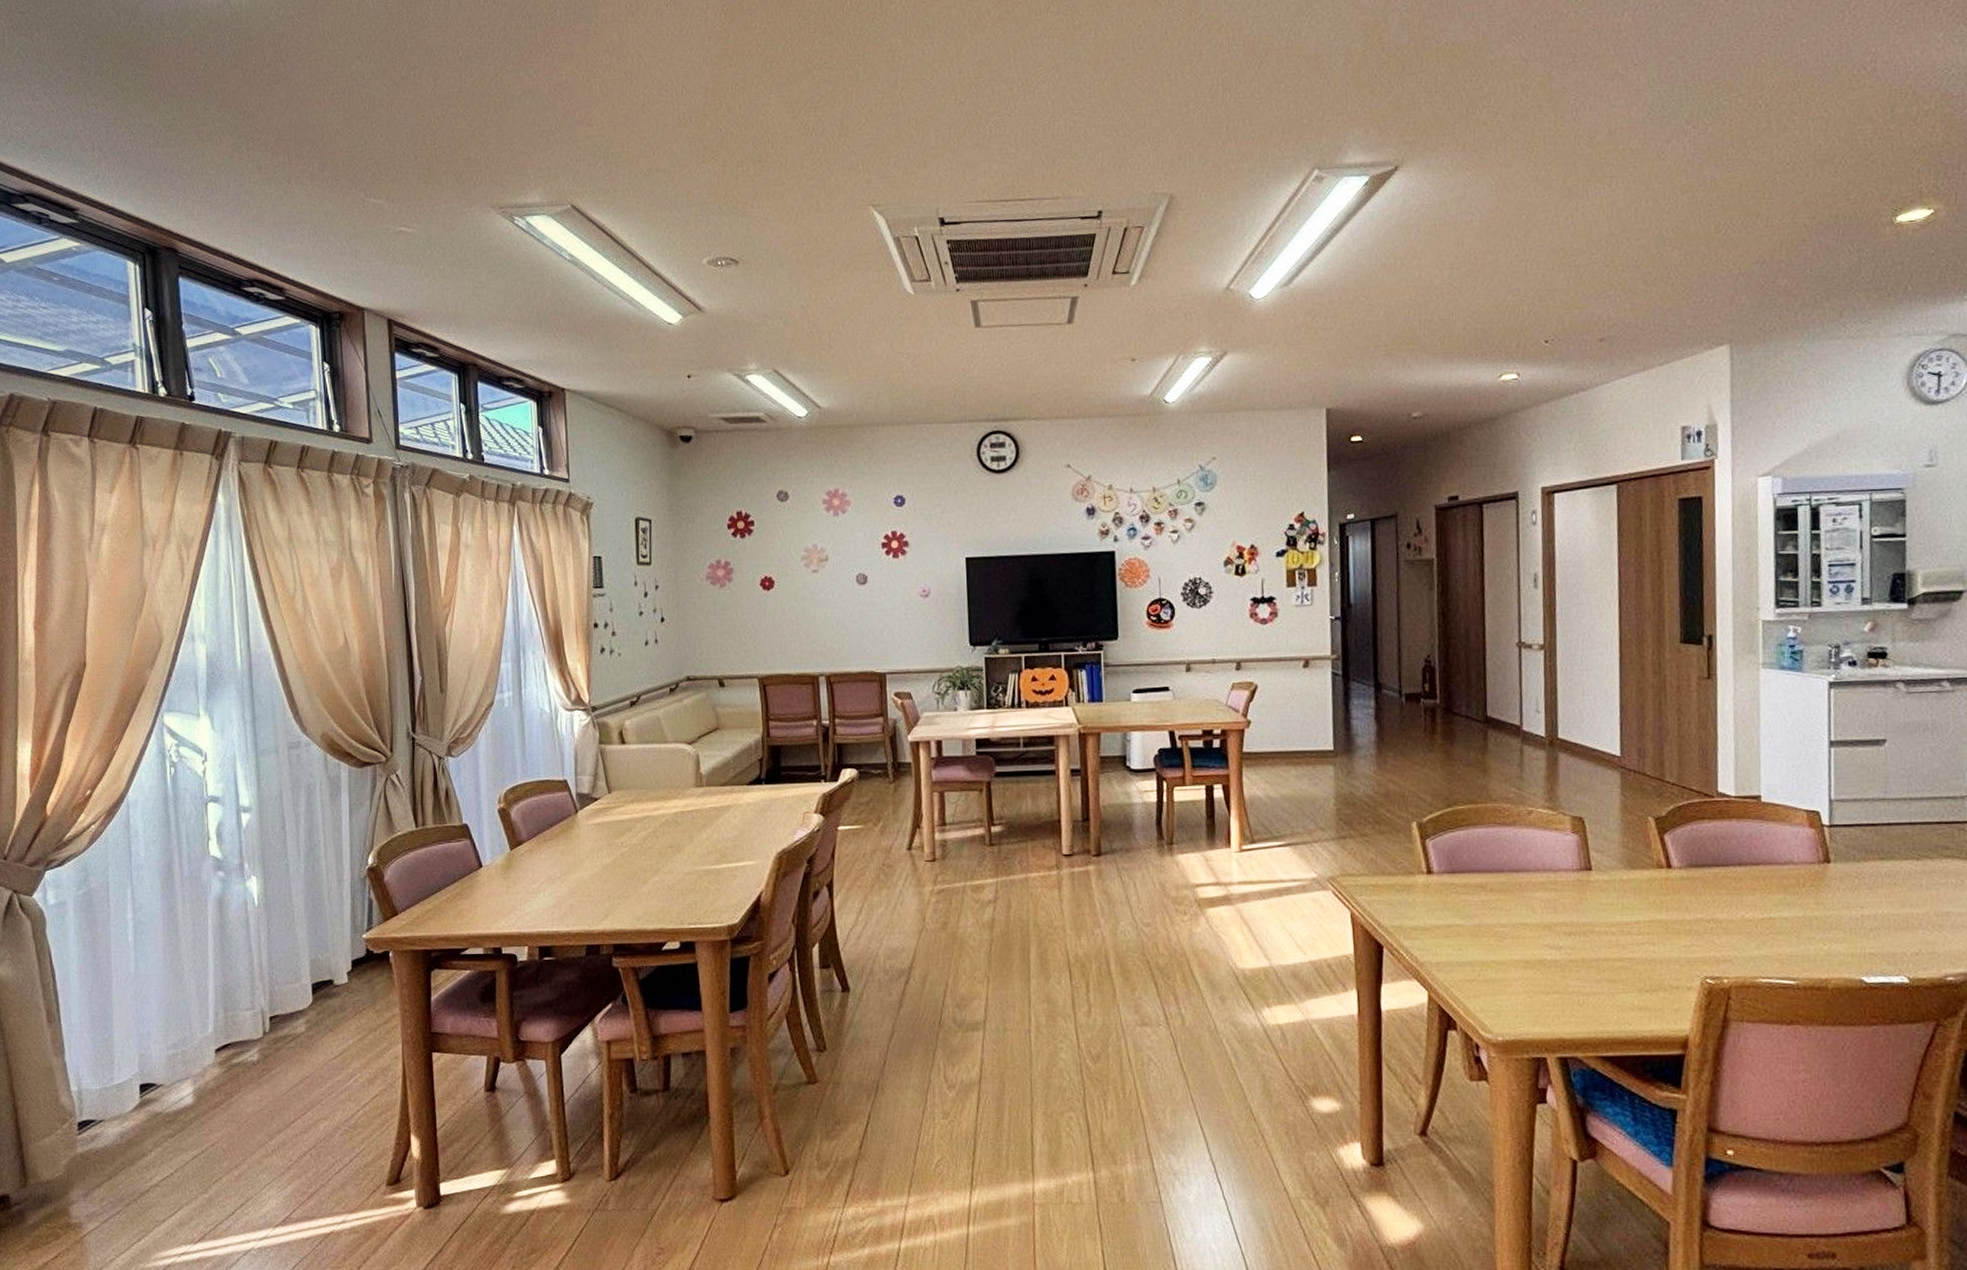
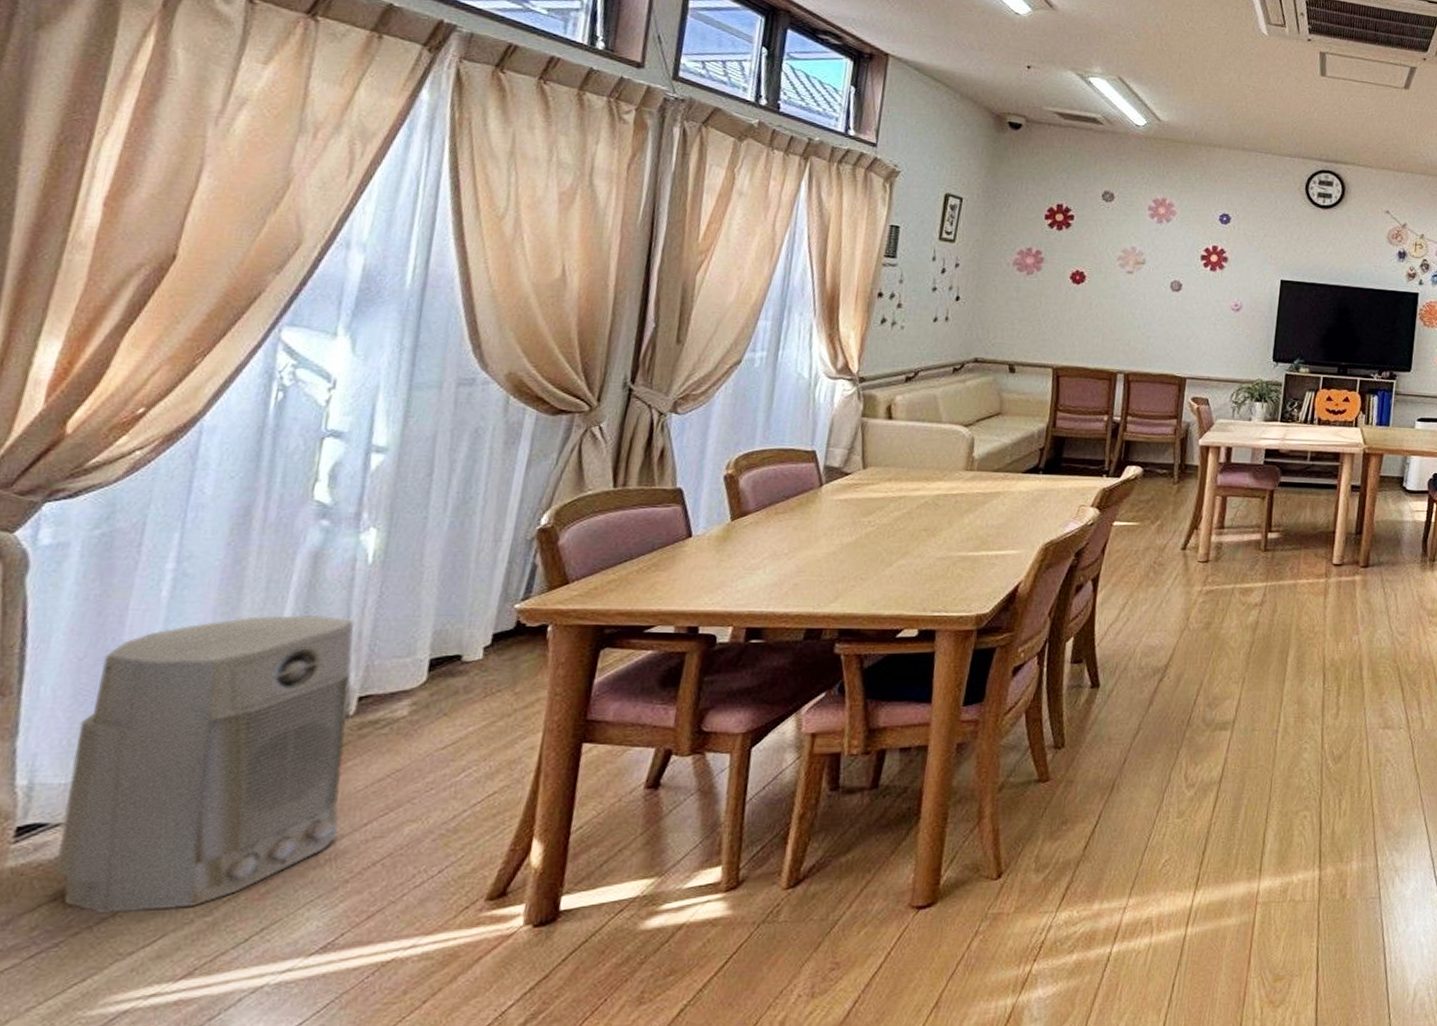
air purifier: none [99,950,277,1191] -> present [55,614,355,915]

